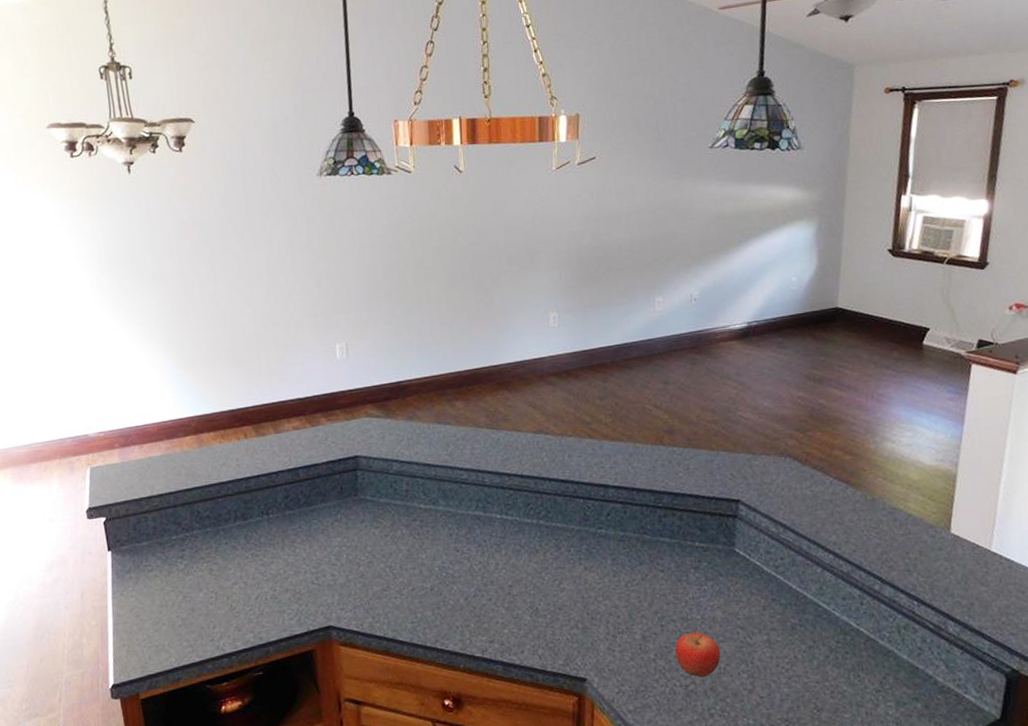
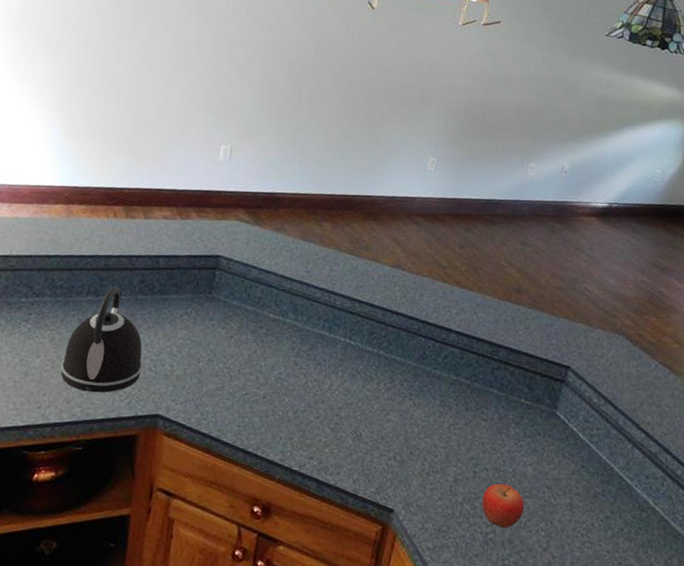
kettle: none [224,506,305,617] -> present [60,286,143,393]

